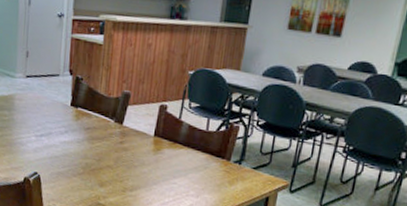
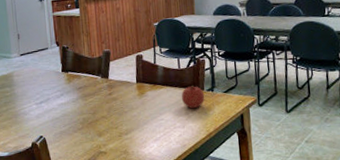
fruit: none [201,152,230,180] -> present [181,85,205,109]

